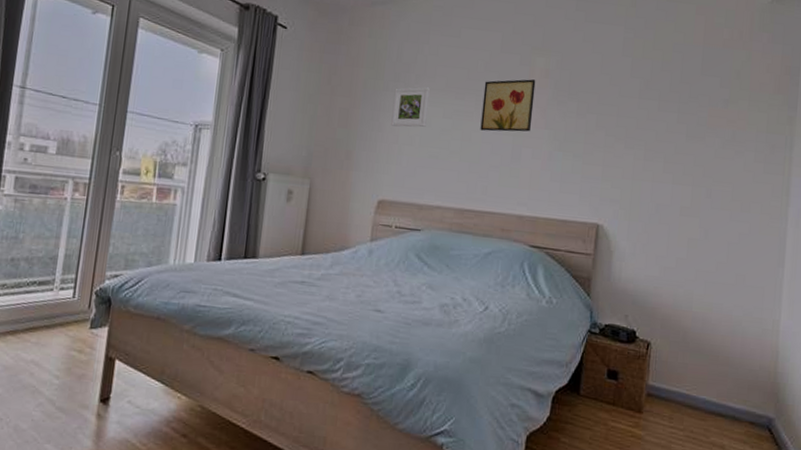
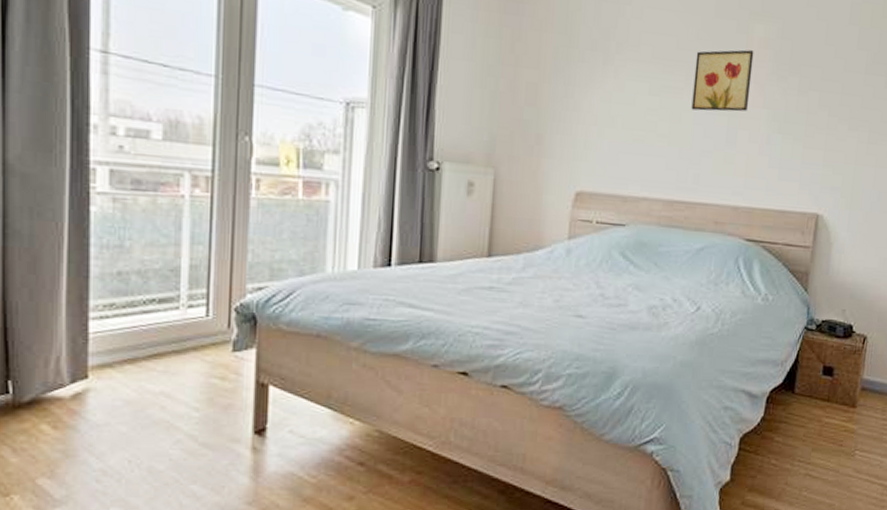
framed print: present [391,87,430,127] -> none [588,57,633,106]

